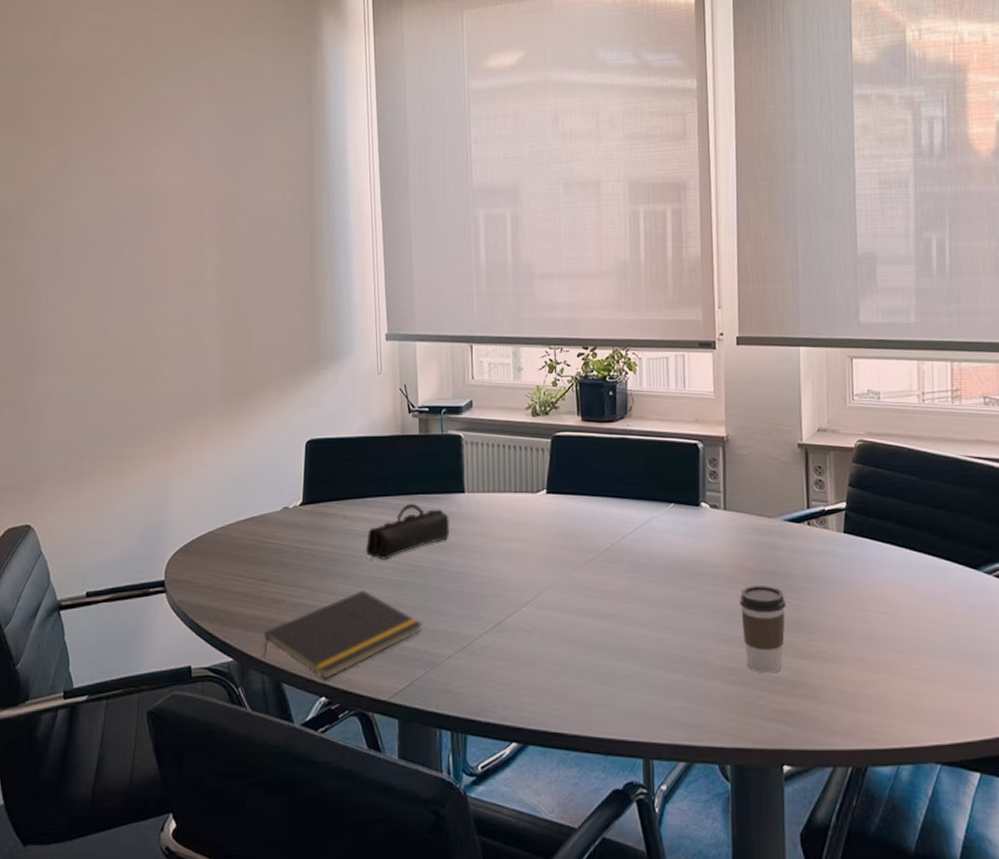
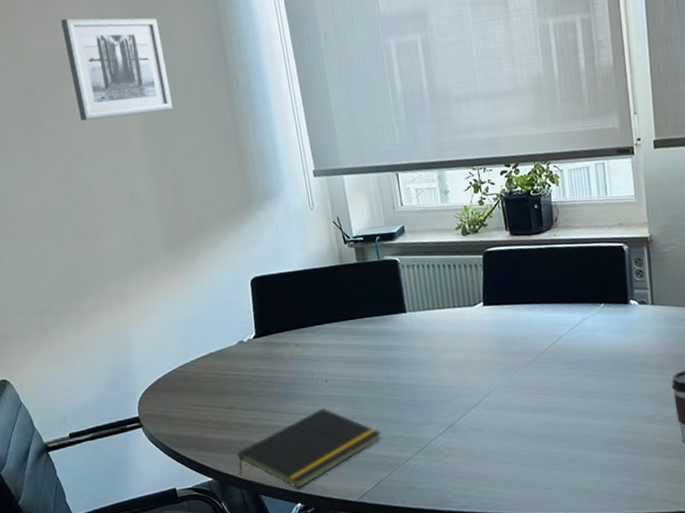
wall art: none [154,160,253,262] -> present [61,17,173,121]
pencil case: present [366,503,449,560] -> none [320,326,396,380]

